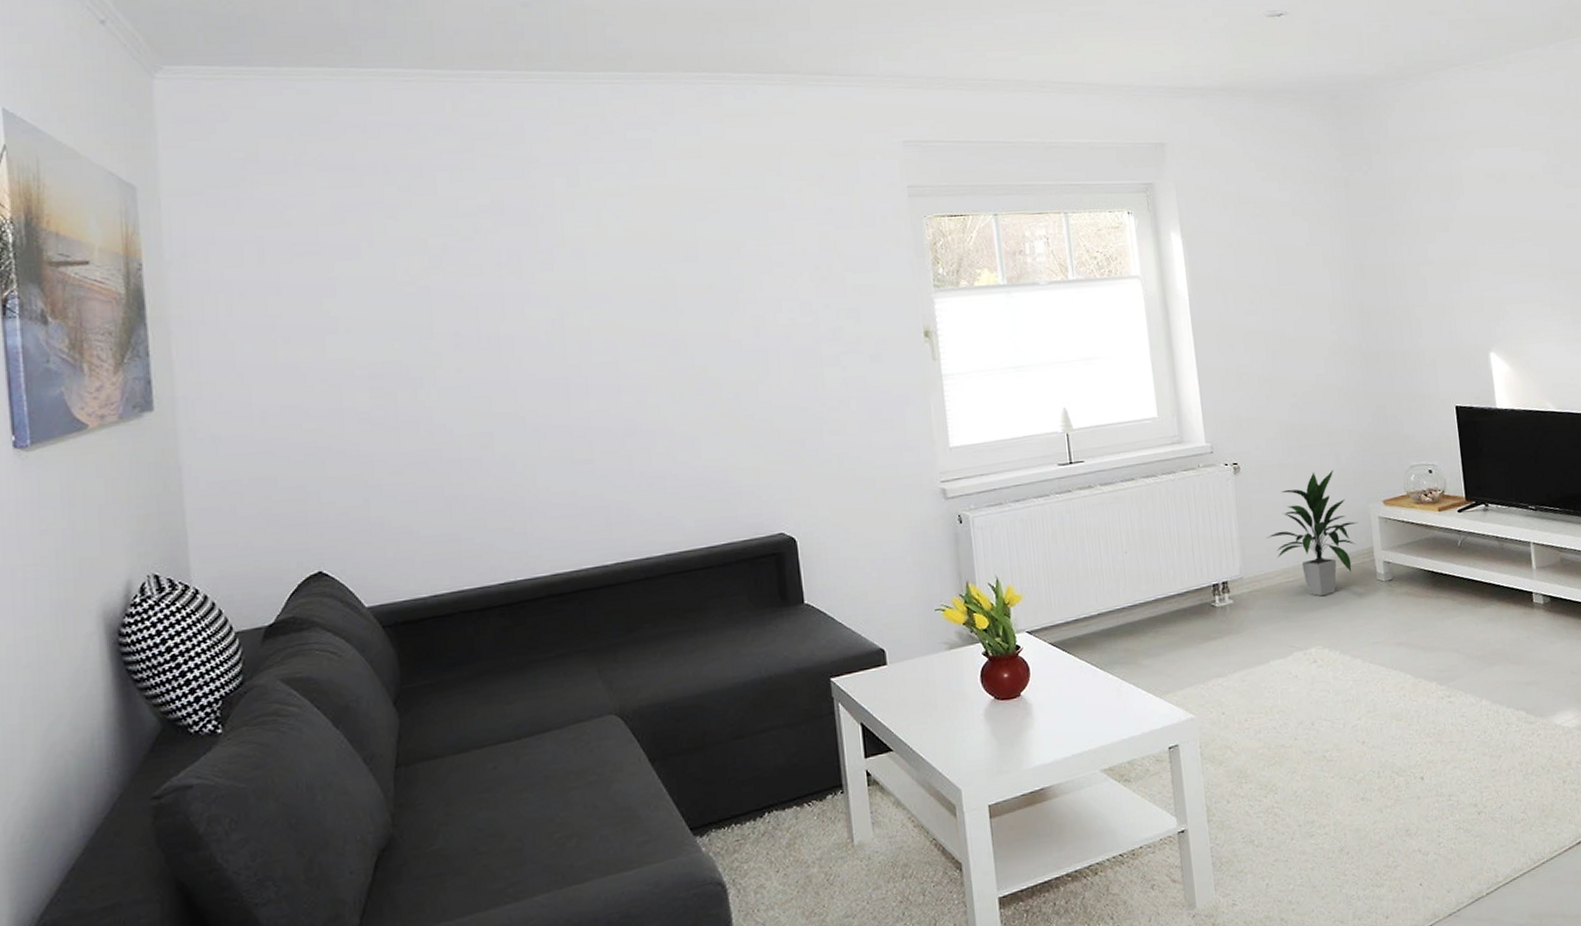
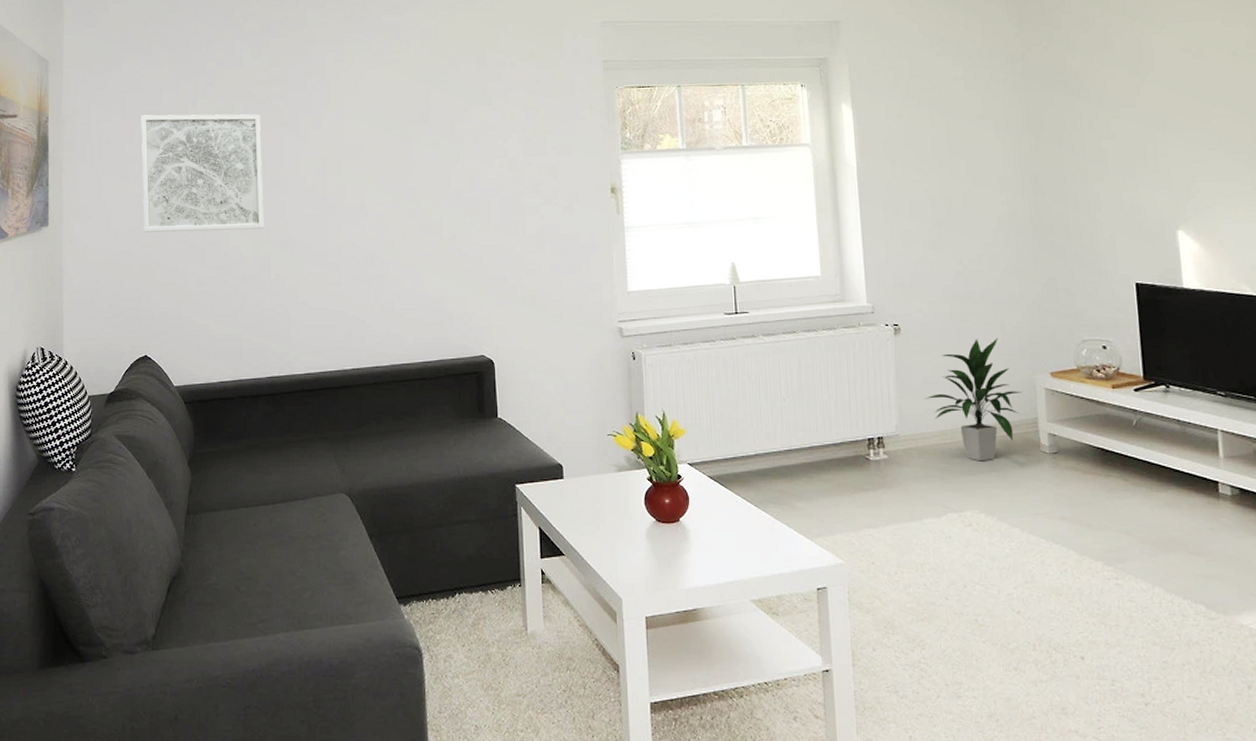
wall art: none [289,254,483,412] -> present [141,114,264,232]

